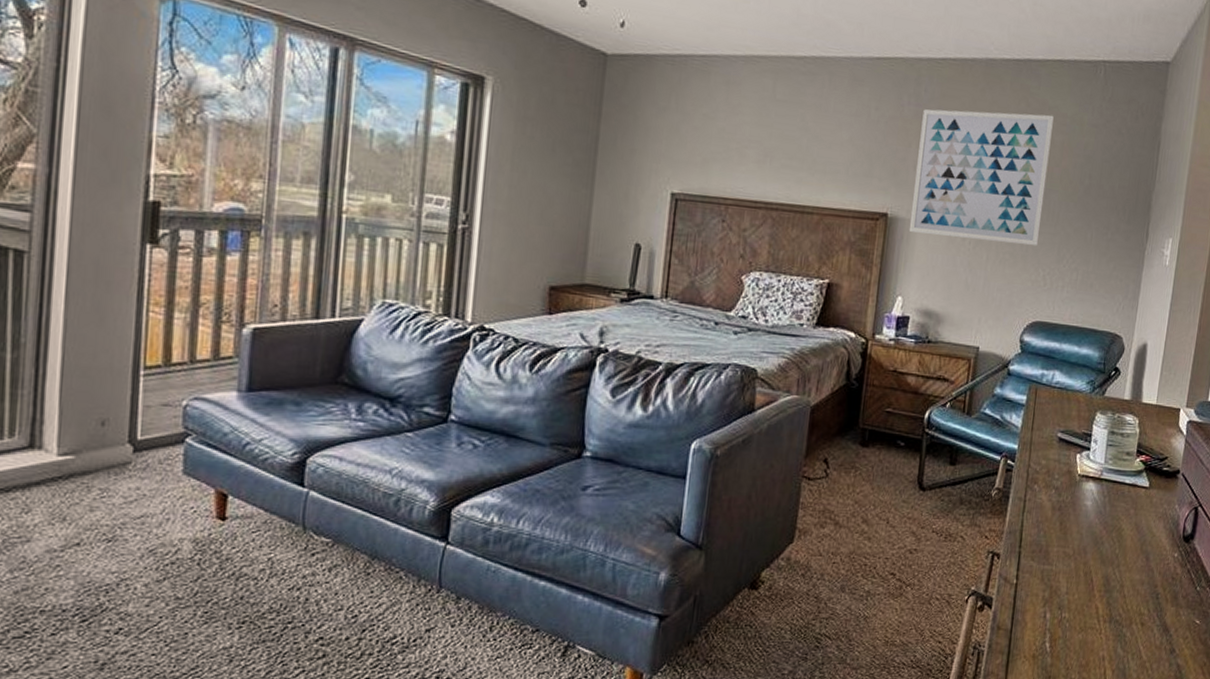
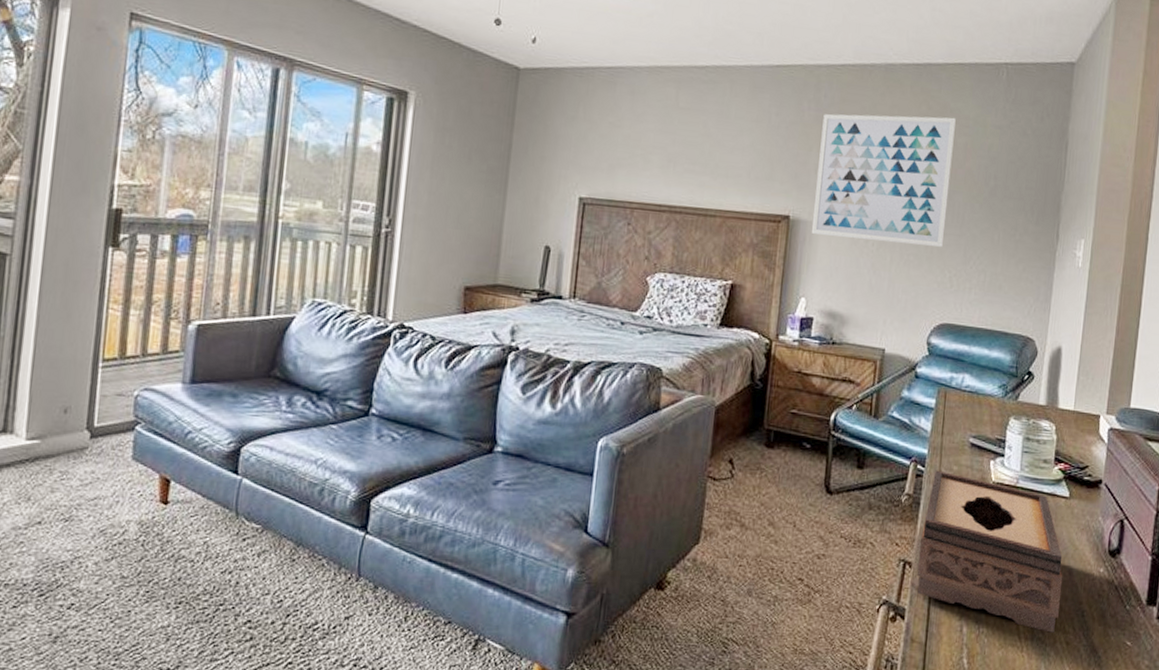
tissue box: none [1004,464,1141,615] -> present [916,470,1063,633]

